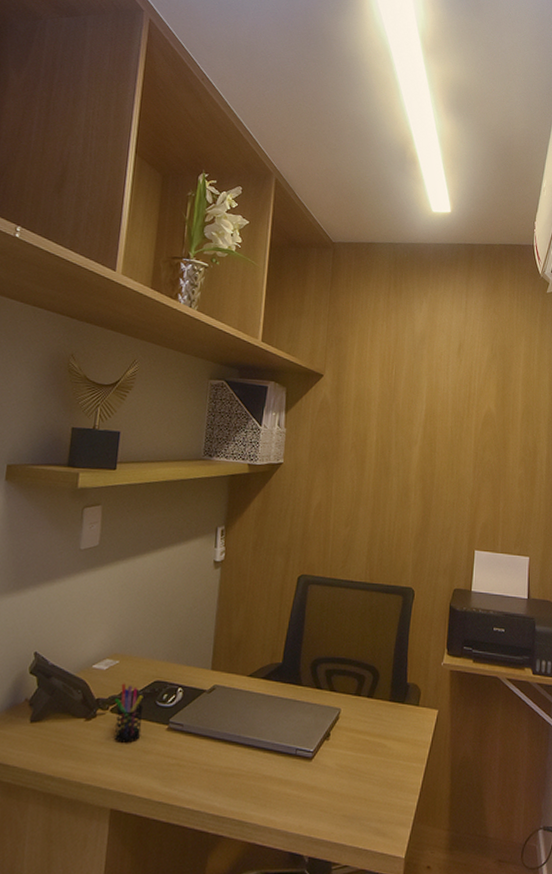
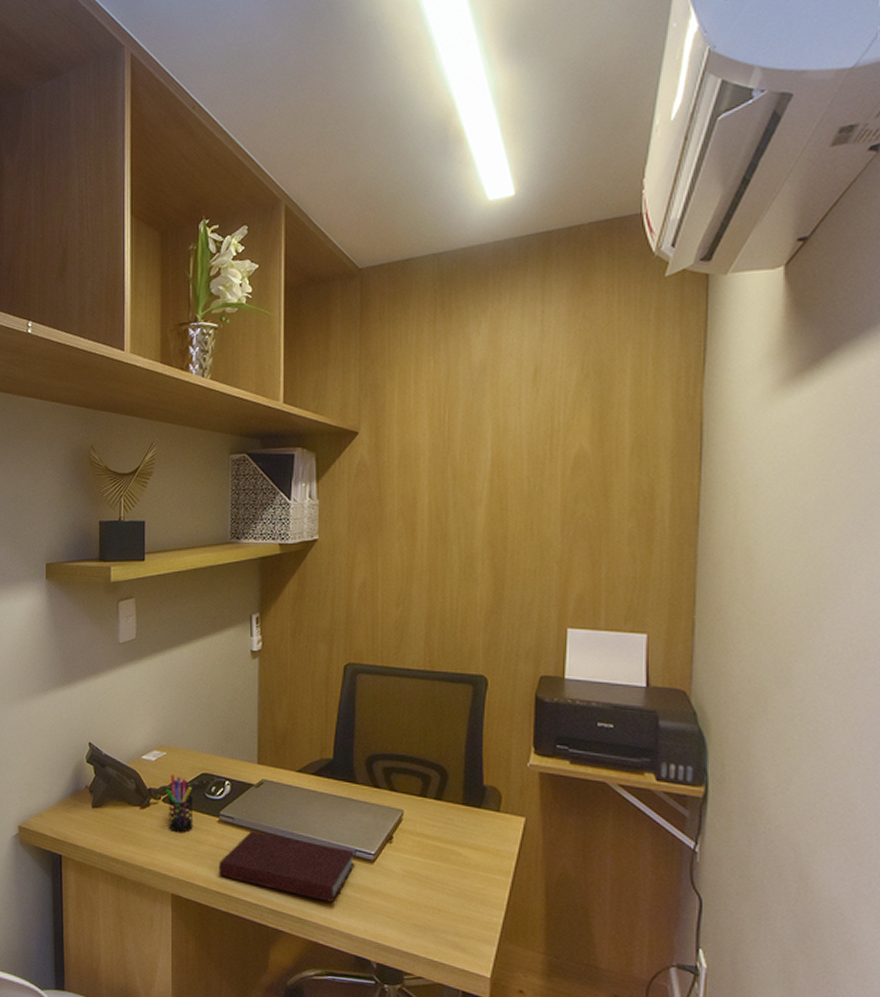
notebook: none [162,737,296,802] -> present [219,831,355,903]

